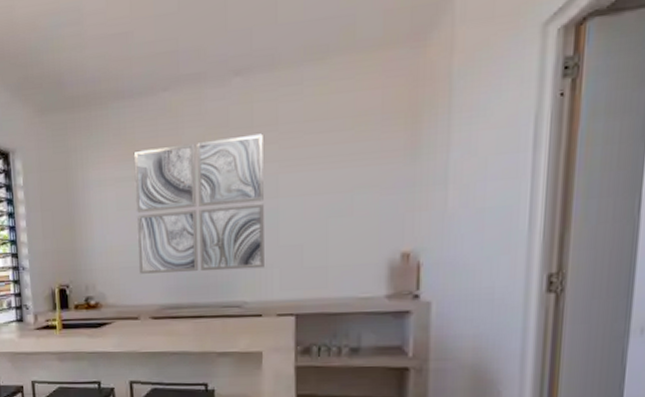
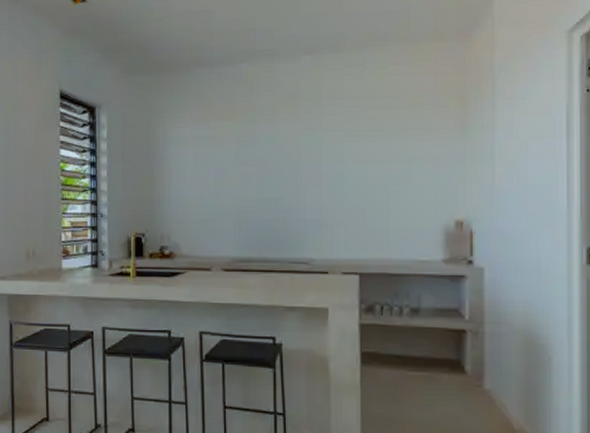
wall art: present [133,133,264,274] -> none [211,106,330,228]

